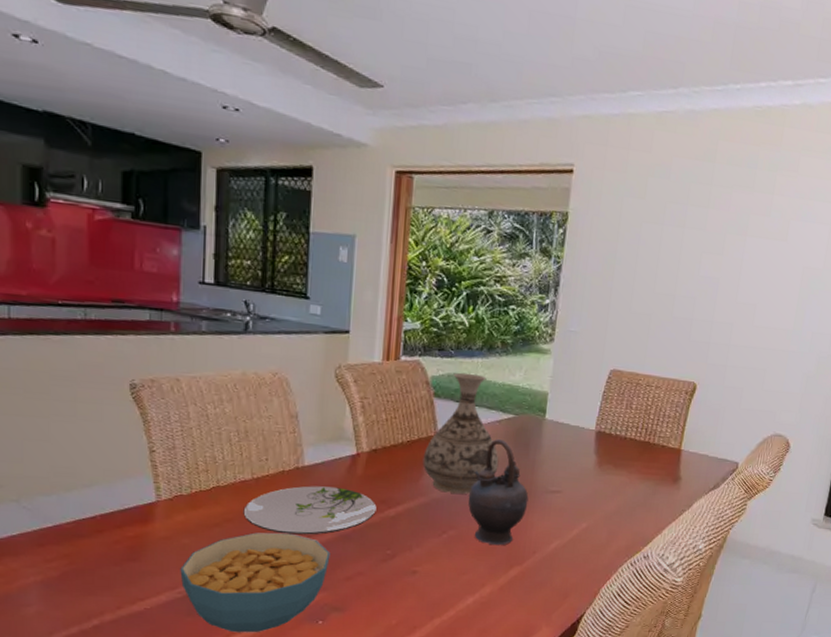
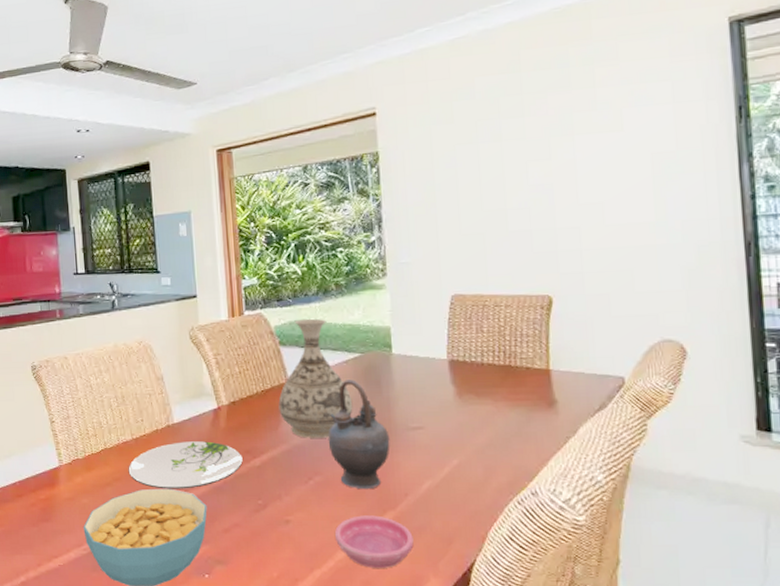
saucer: none [460,569,534,618] -> present [335,515,414,568]

